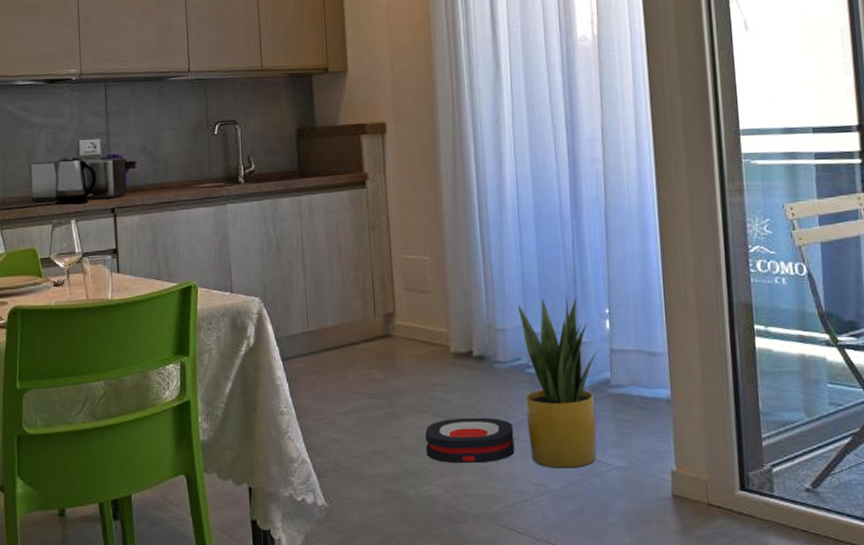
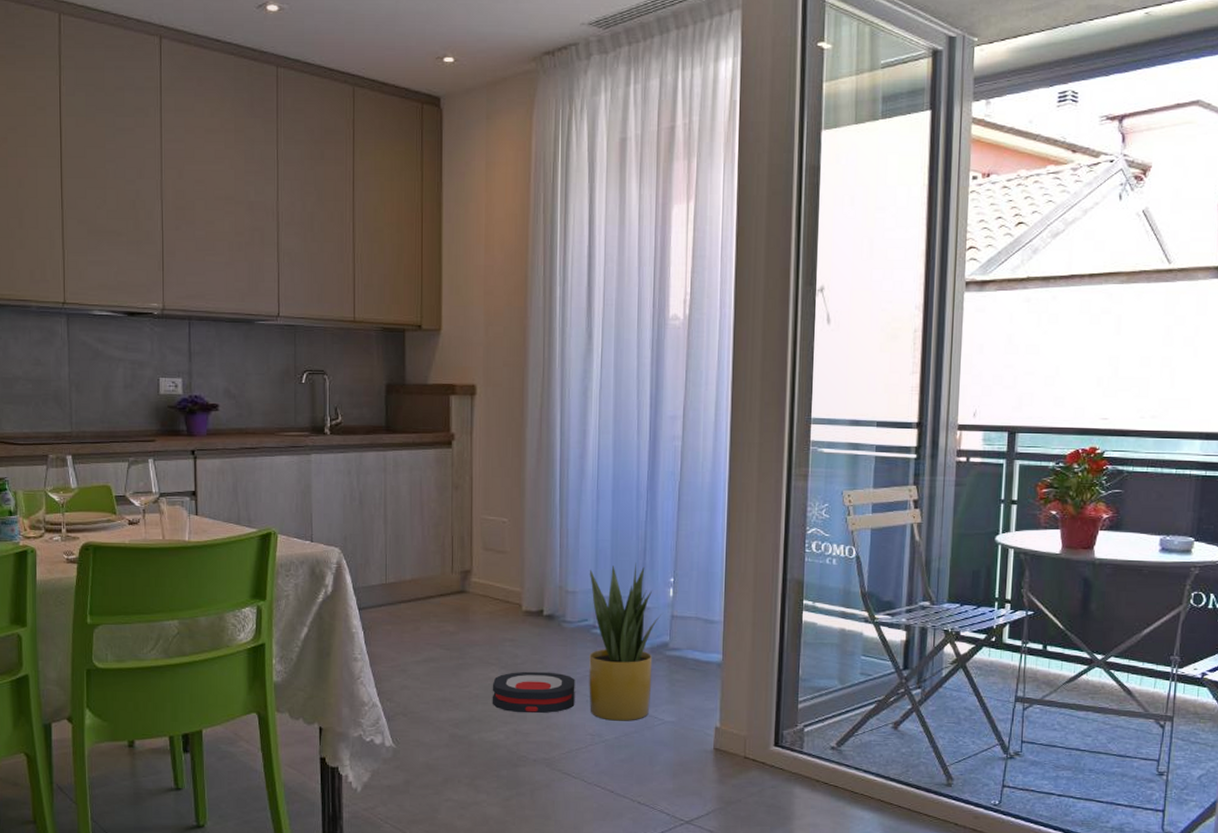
toaster: present [29,158,126,203] -> none [105,397,208,442]
kettle: present [53,157,97,206] -> none [131,395,177,445]

